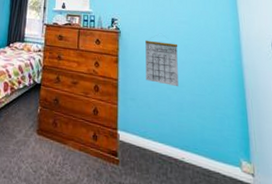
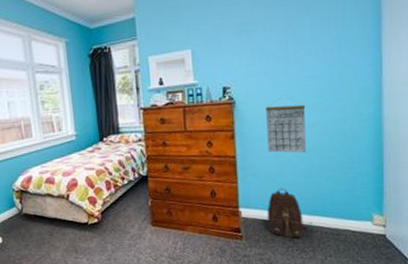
backpack: none [137,117,181,173] -> present [261,188,309,238]

